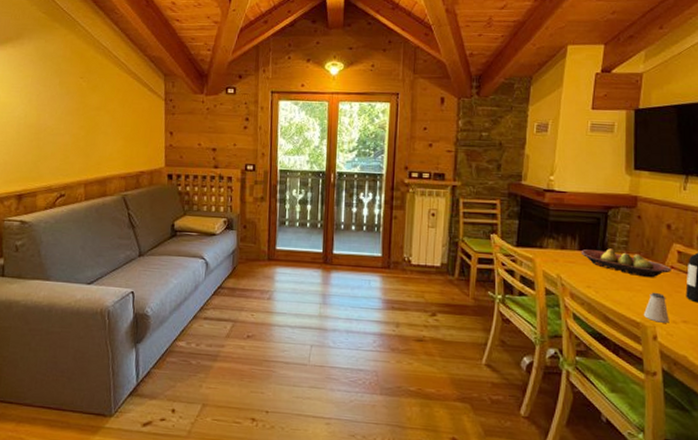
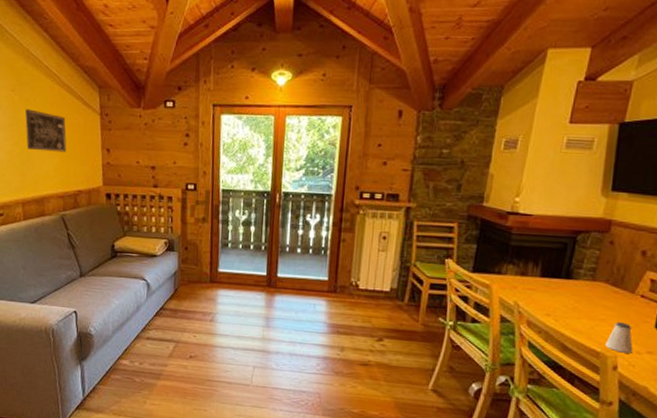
wall art: none [92,95,132,135] -> present [25,109,67,152]
fruit bowl: present [581,248,671,278] -> none [542,275,641,307]

